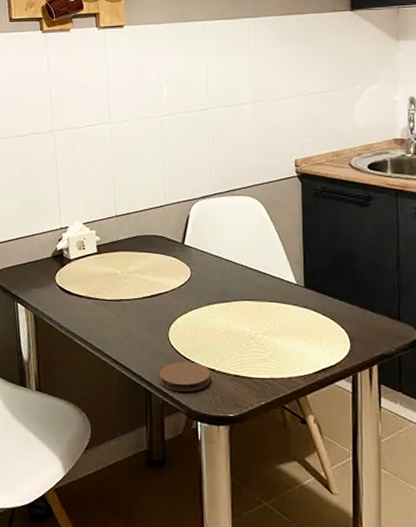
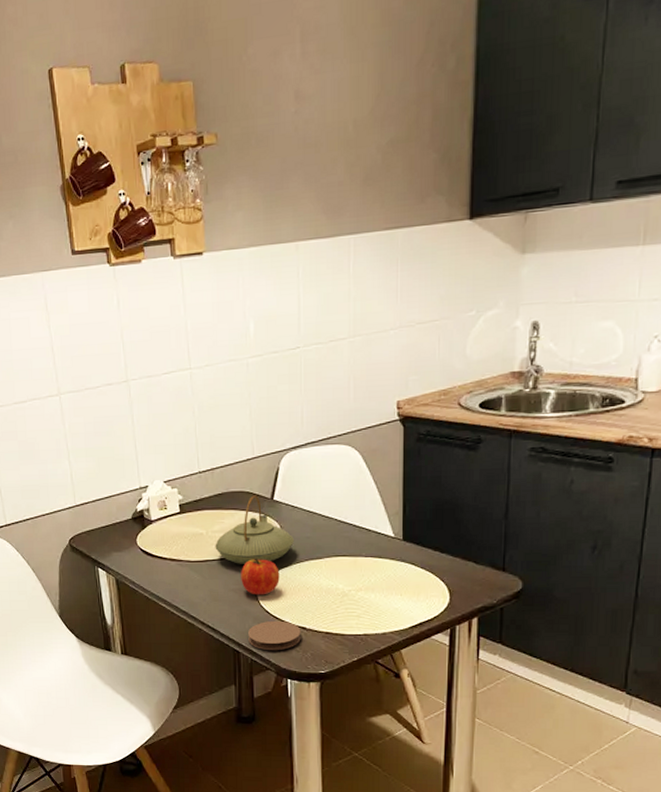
teapot: none [129,239,204,305] -> present [215,495,295,564]
fruit: none [153,299,190,336] -> present [241,558,280,595]

